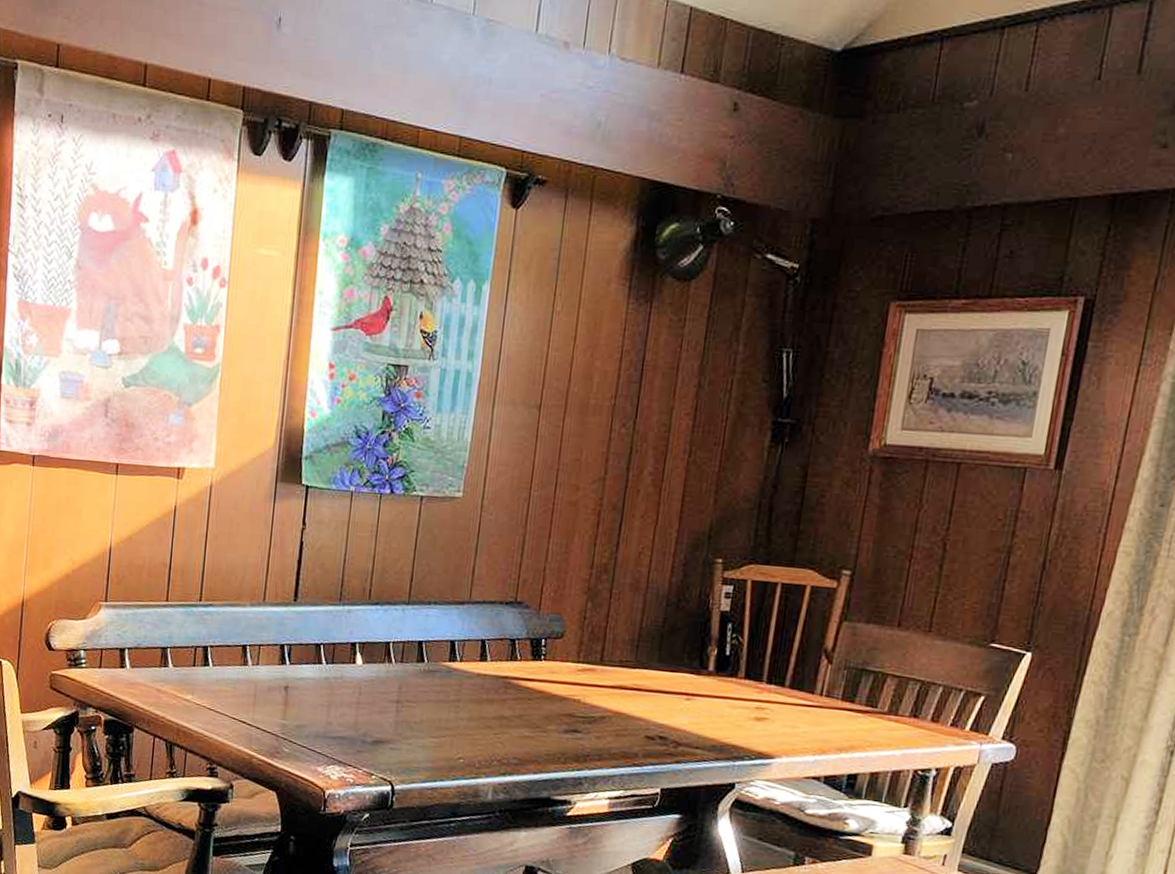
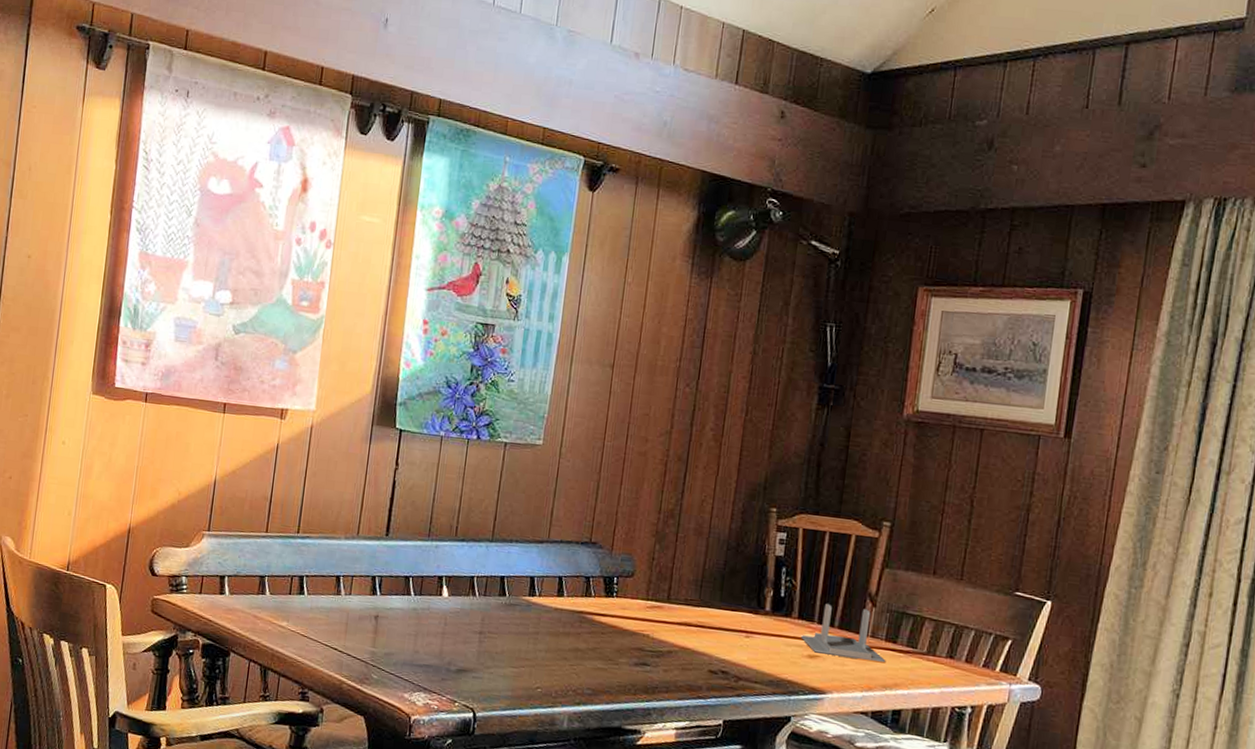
napkin holder: none [747,661,842,724] -> present [801,603,886,663]

